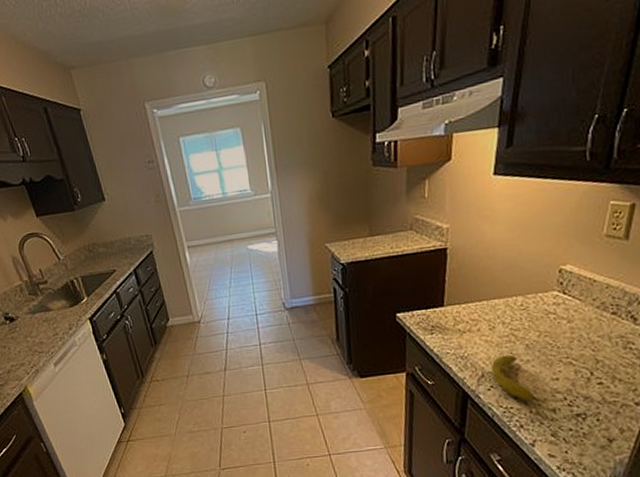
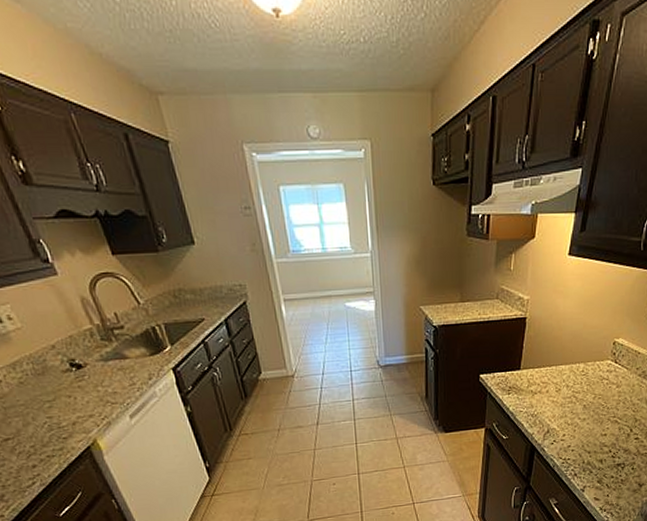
fruit: present [492,354,546,403] -> none [556,413,596,455]

